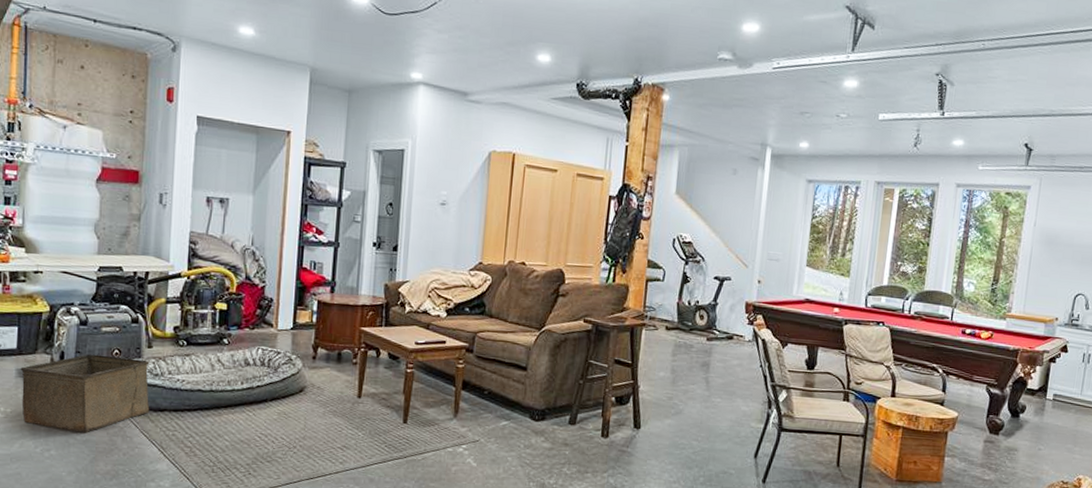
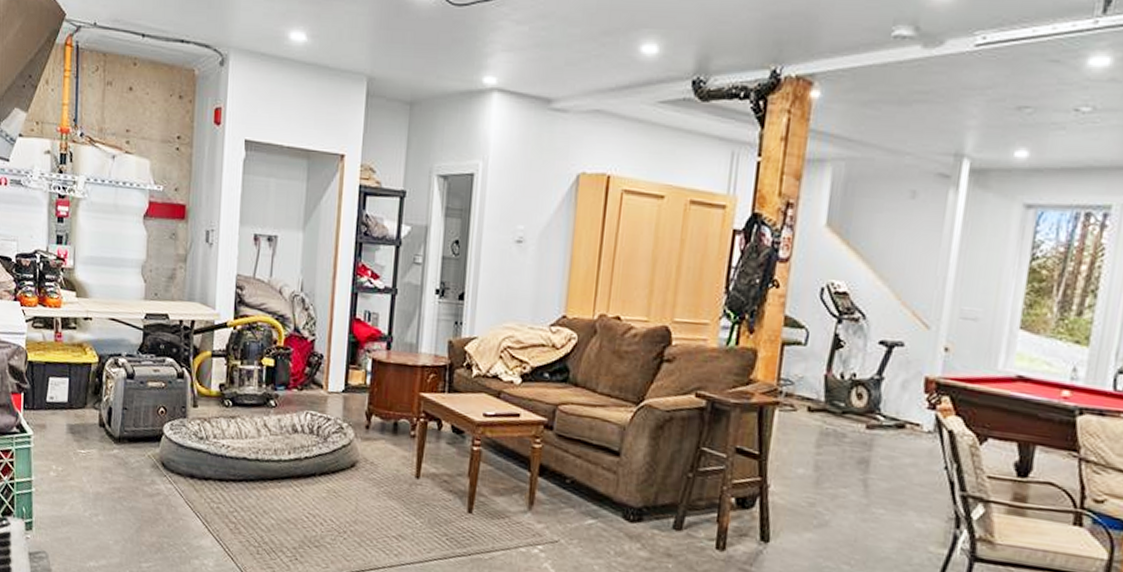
storage bin: present [20,354,150,433] -> none [71,411,195,499]

